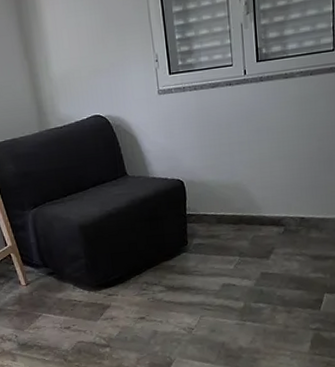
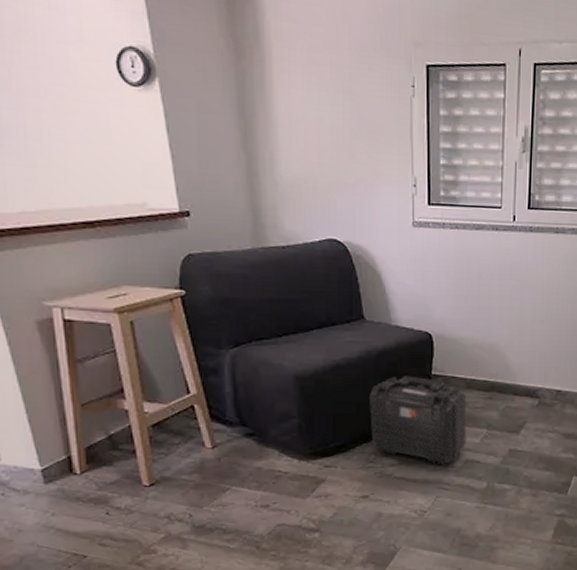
backpack: none [138,217,222,291] -> present [370,376,467,467]

